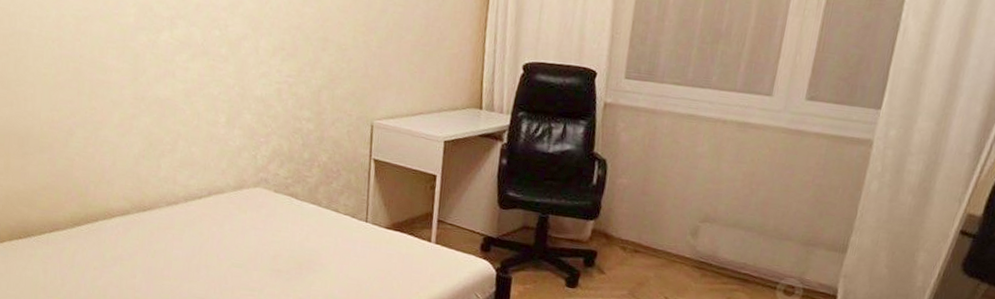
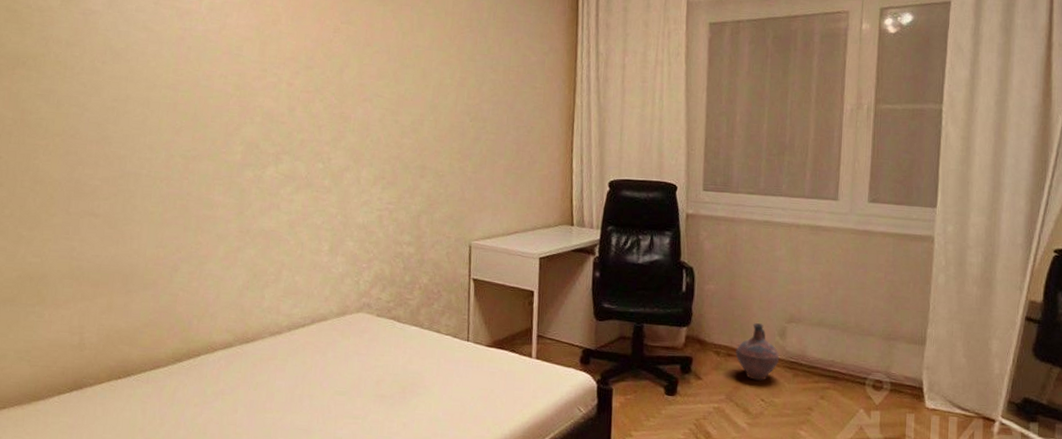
ceramic jug: none [643,220,689,279] -> present [735,323,780,381]

